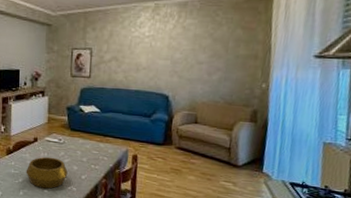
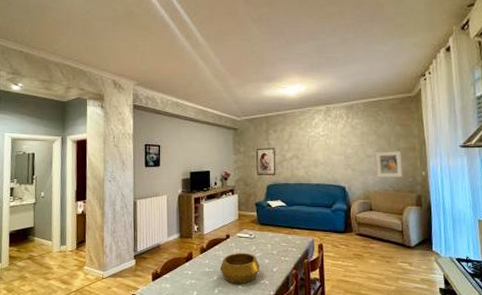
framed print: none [207,58,240,89] -> present [375,151,403,178]

